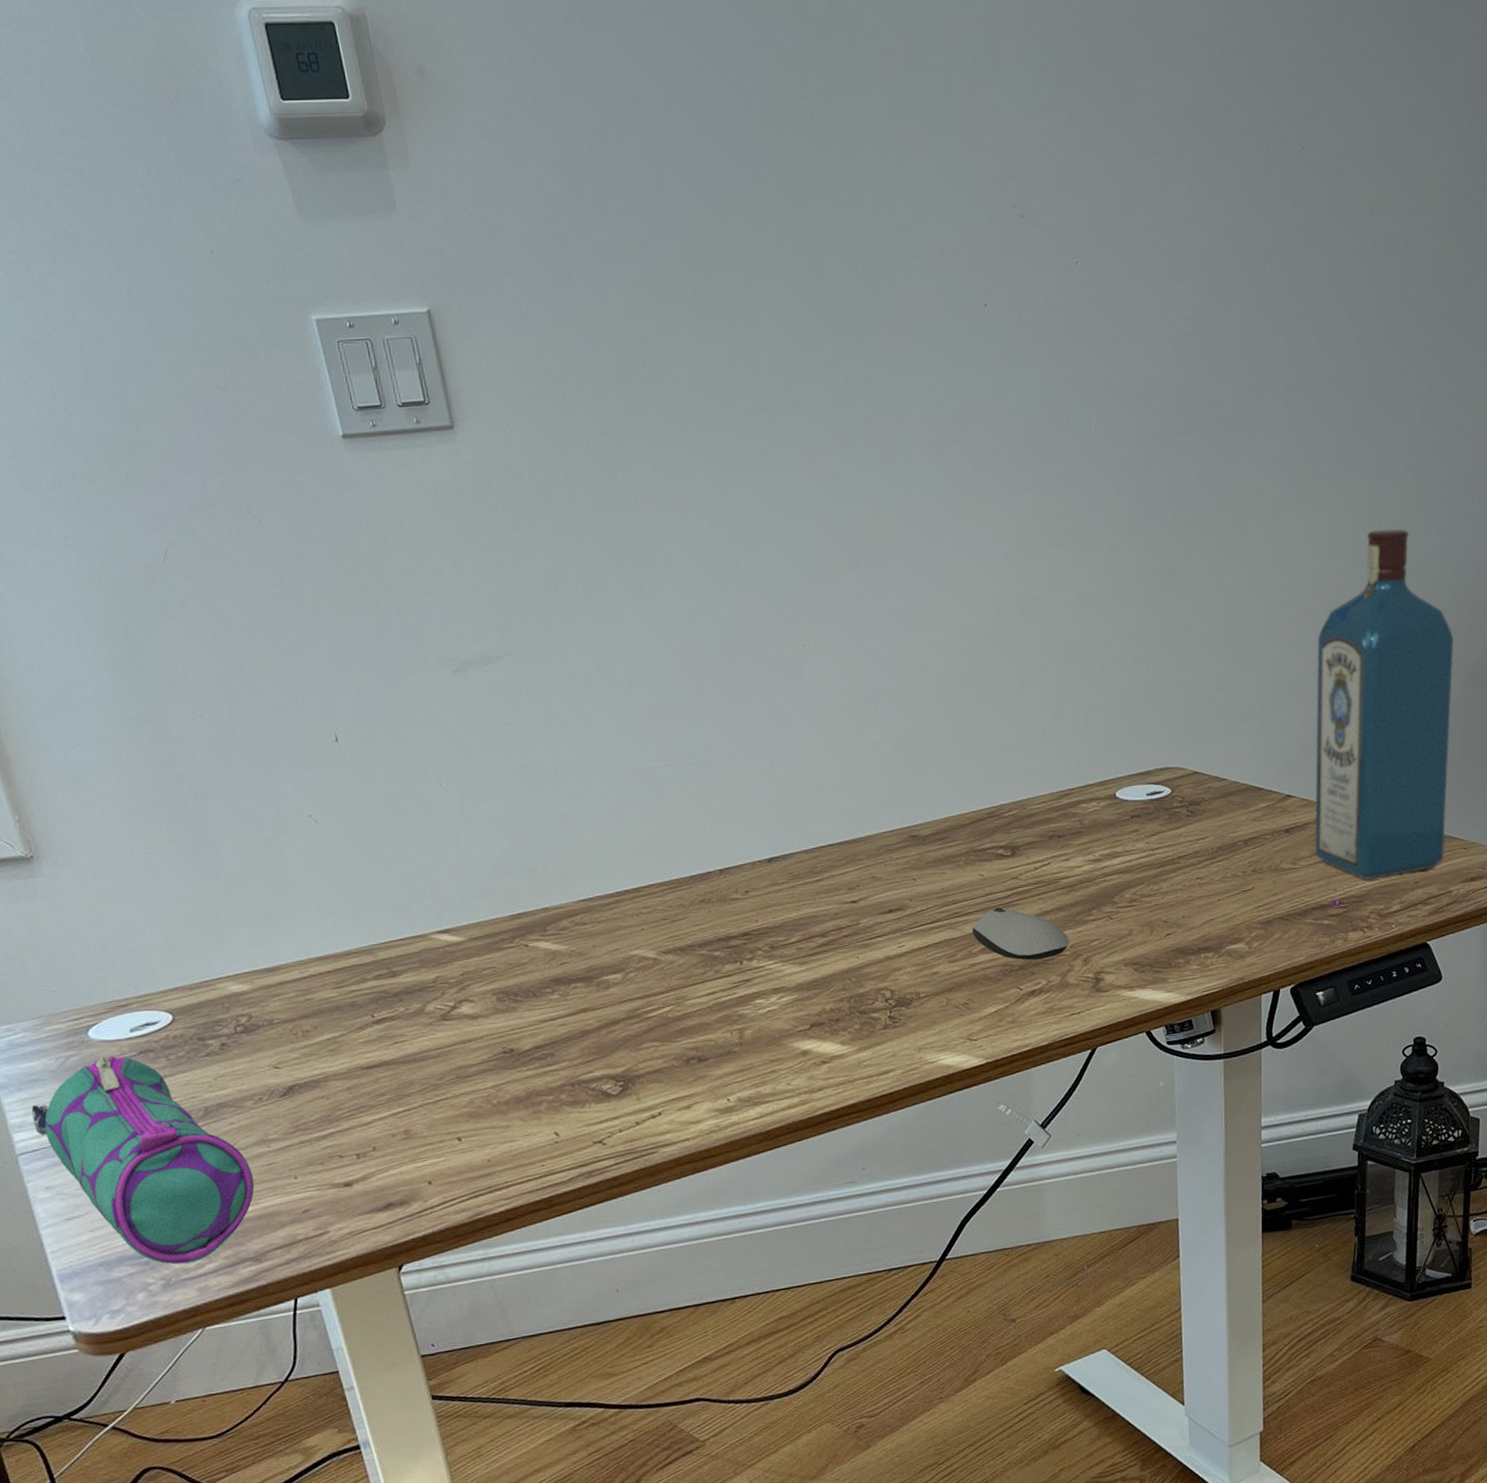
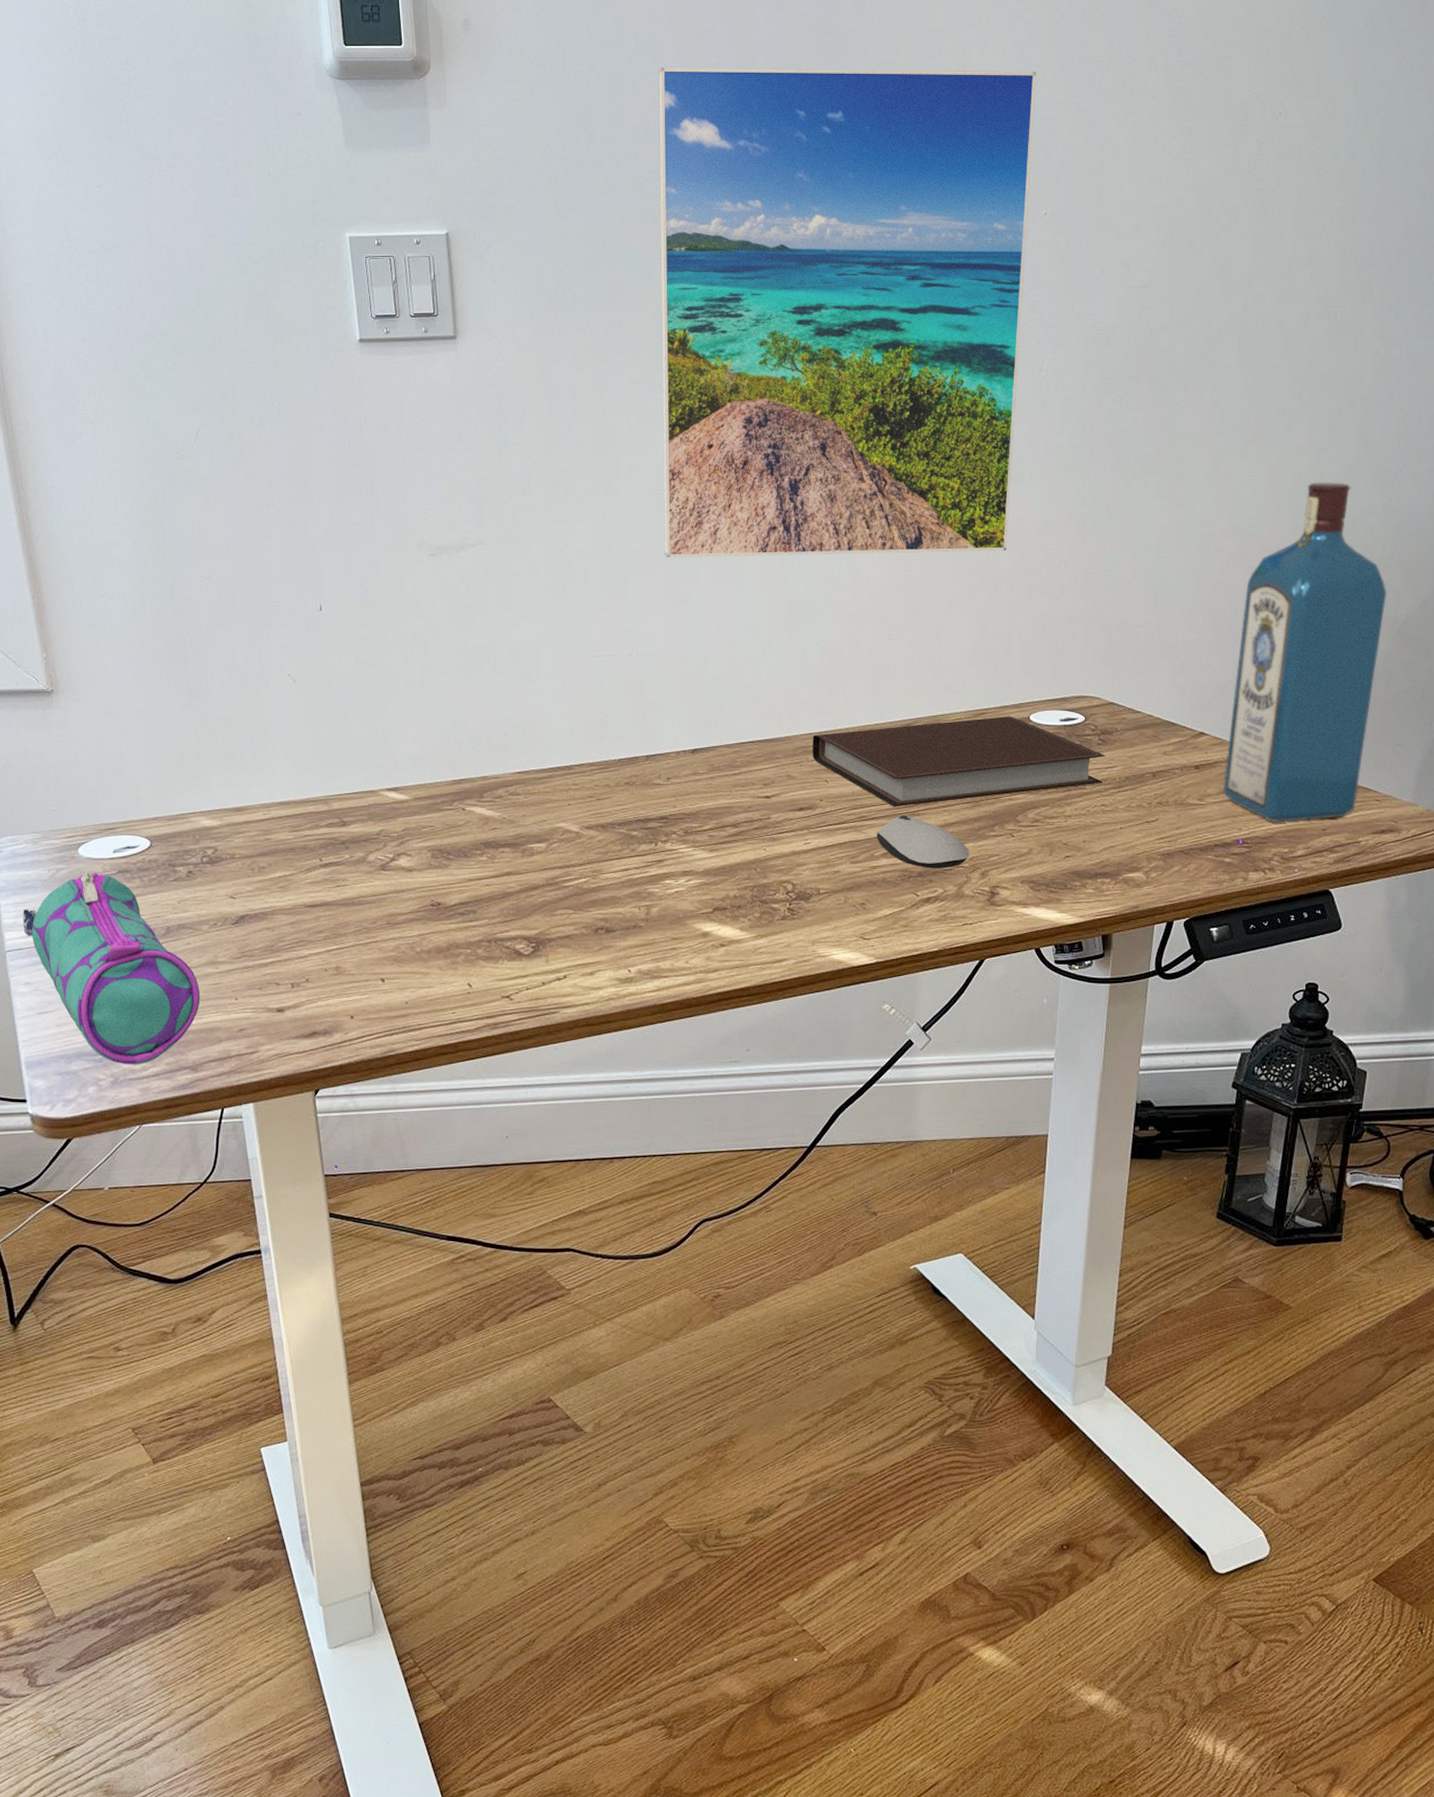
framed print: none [645,109,1074,655] -> present [658,67,1037,558]
notebook: none [894,795,1196,900] -> present [812,716,1105,807]

